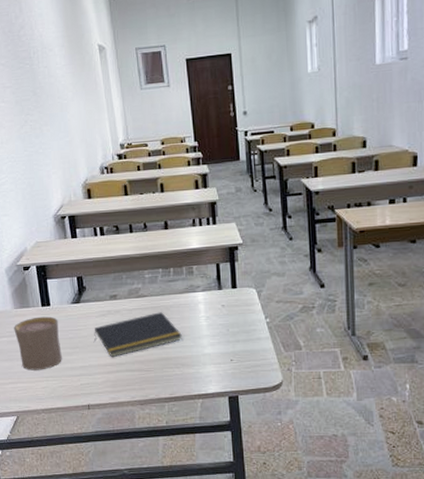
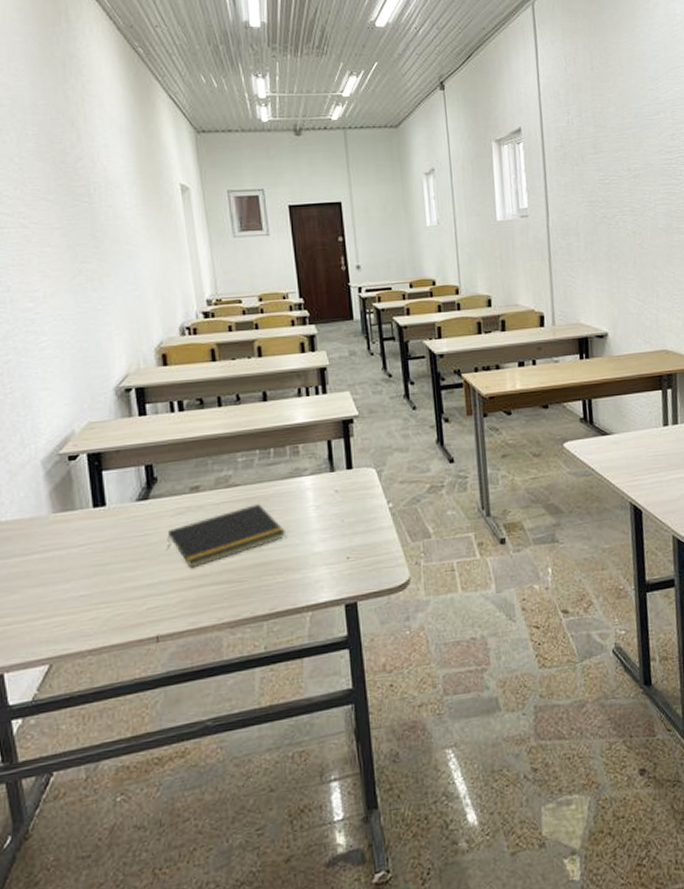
cup: present [14,316,62,371] -> none [50,520,121,597]

